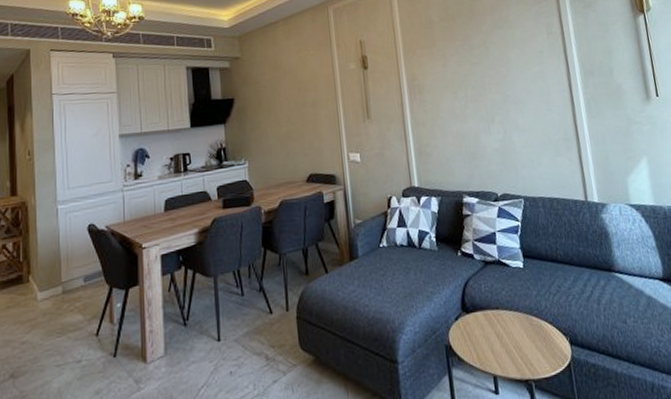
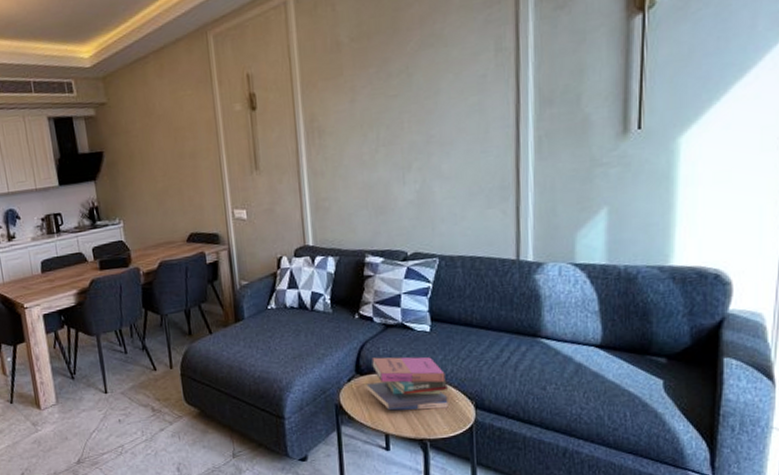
books: none [472,293,547,350] -> present [366,356,449,411]

